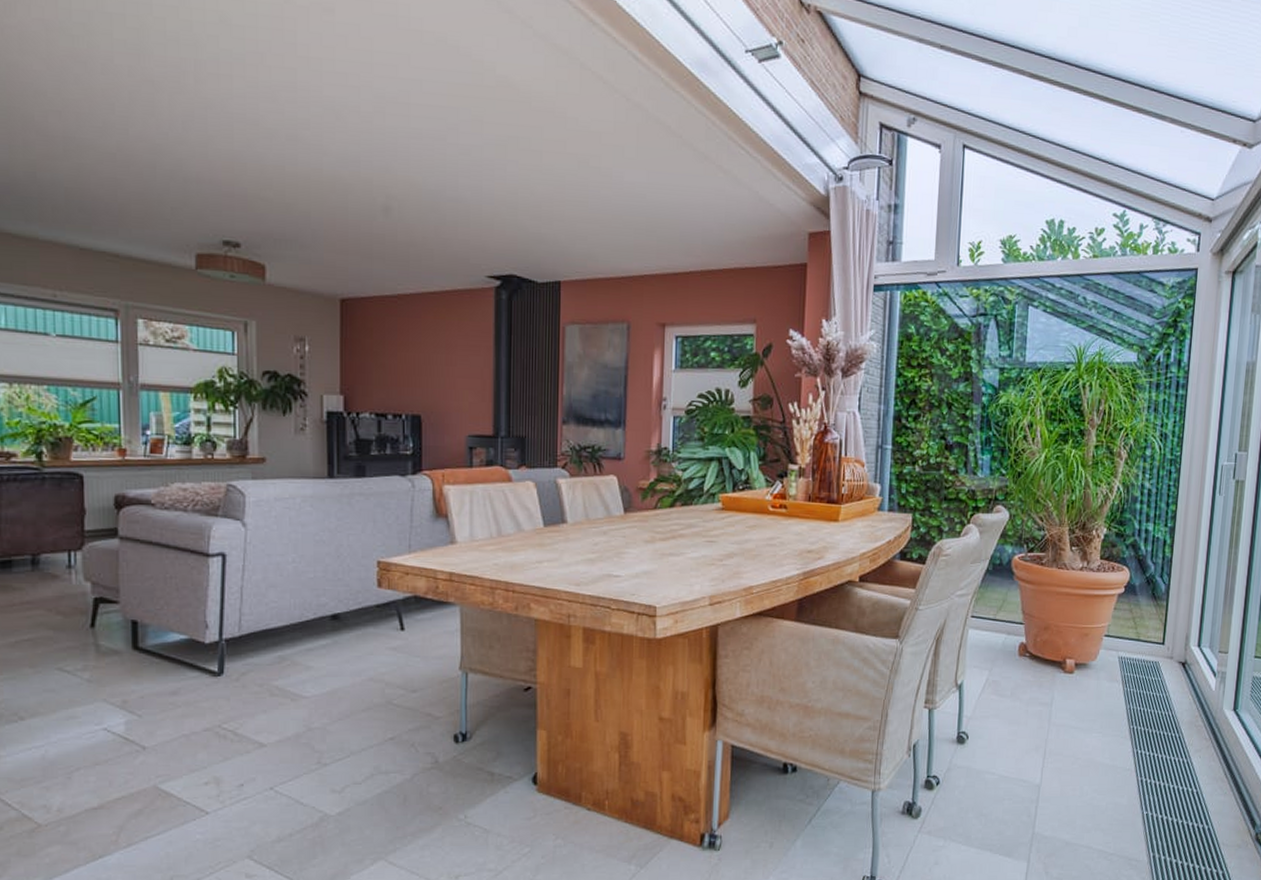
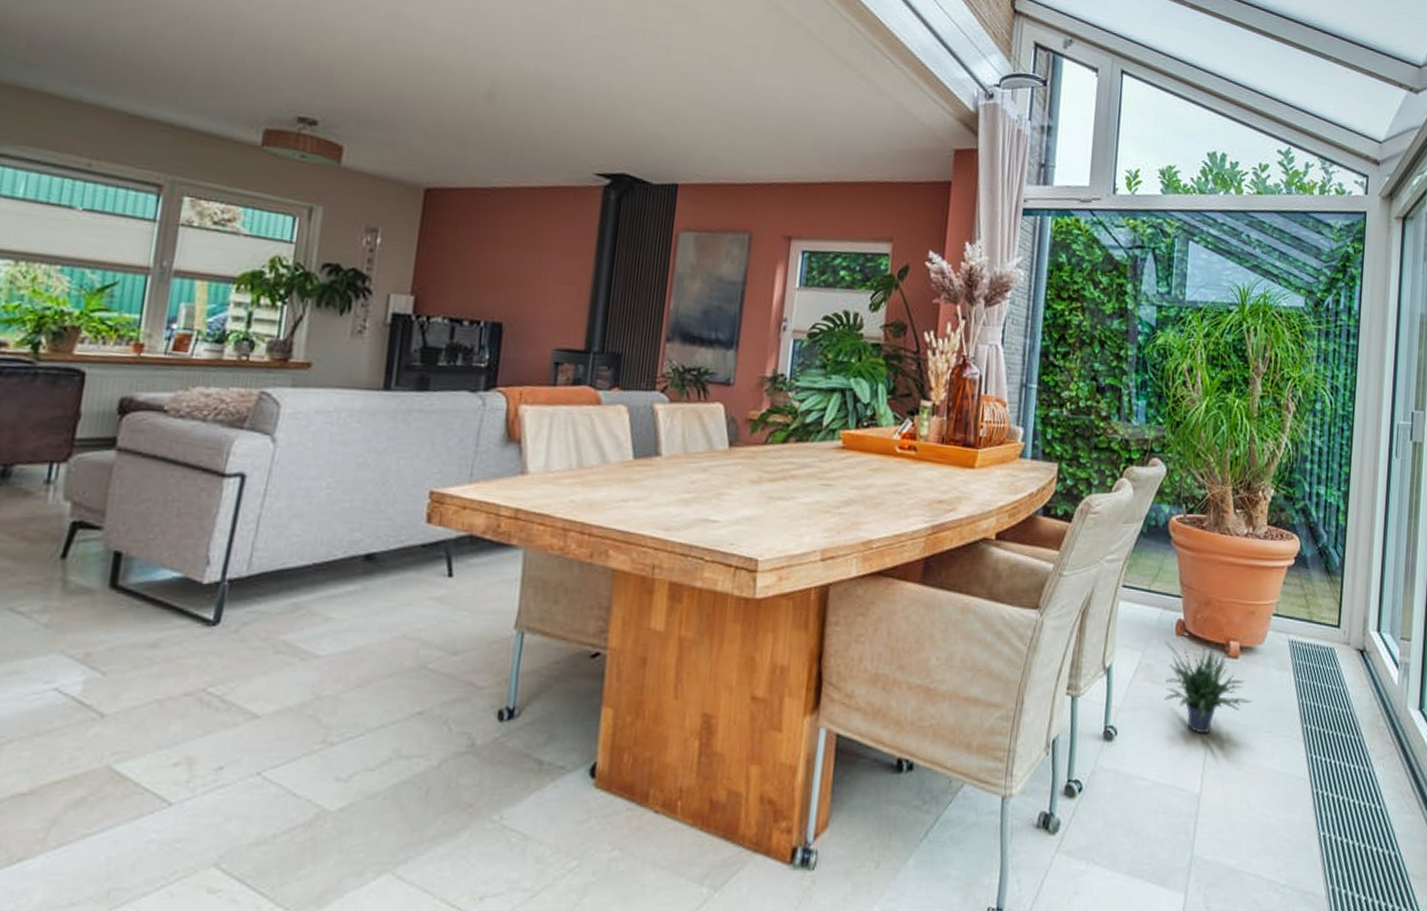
potted plant: none [1009,659,1087,736] -> present [1165,641,1253,734]

